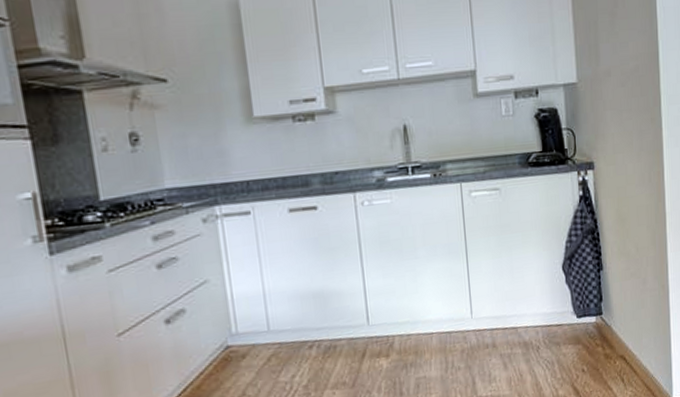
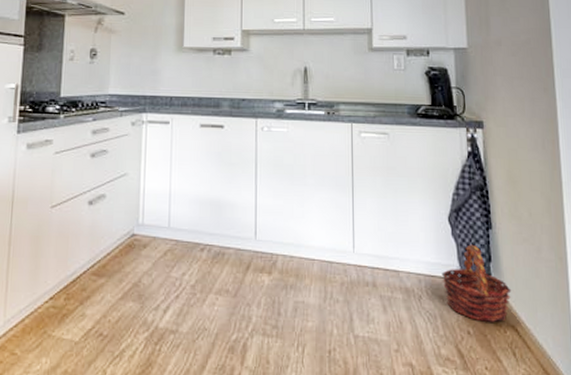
basket: none [557,288,620,358] -> present [442,244,512,322]

